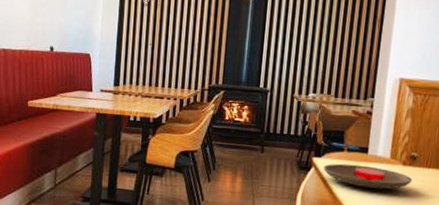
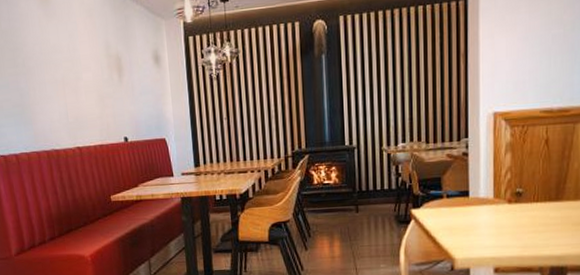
plate: present [323,163,413,190] -> none [423,209,521,233]

